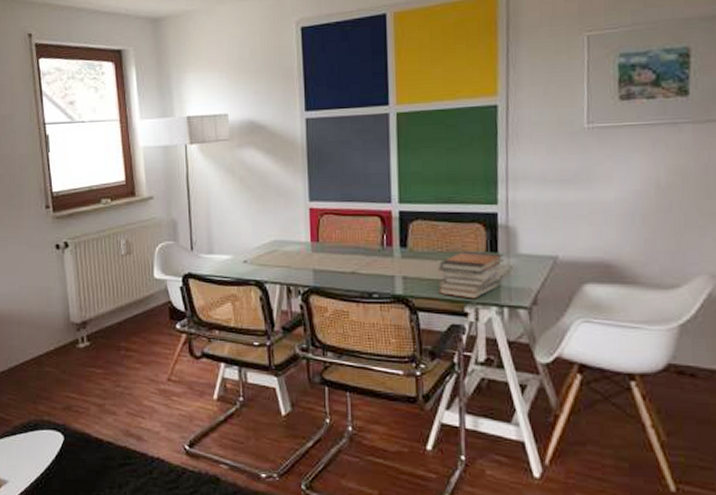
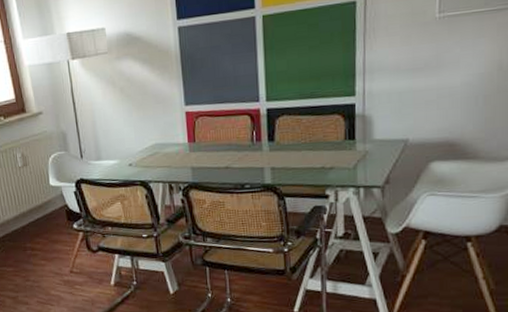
book stack: present [438,250,504,299] -> none [302,140,361,183]

